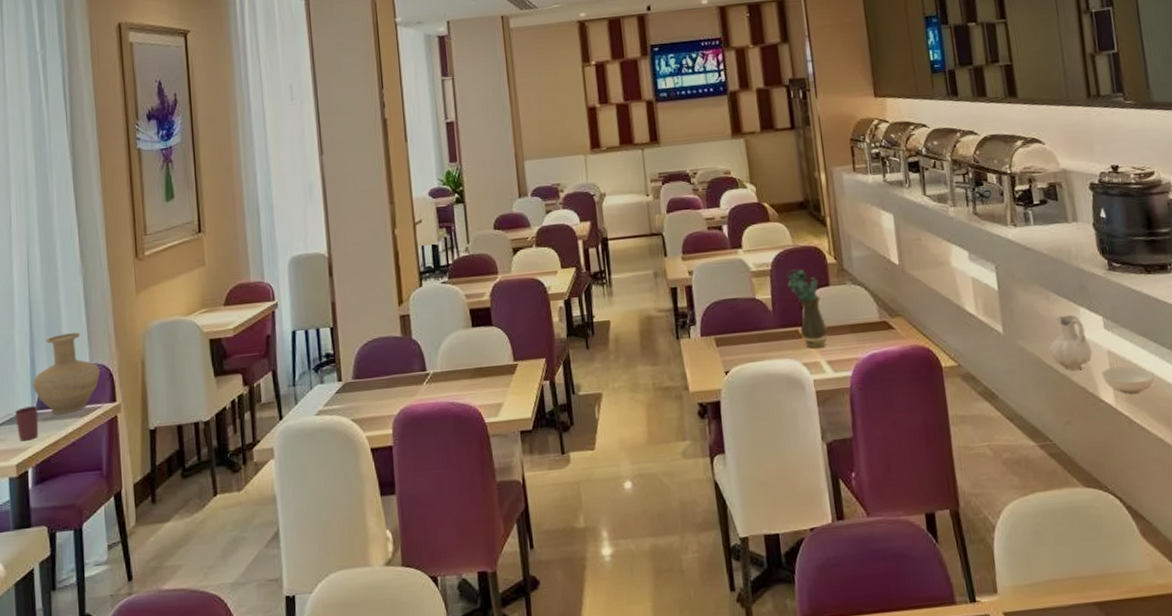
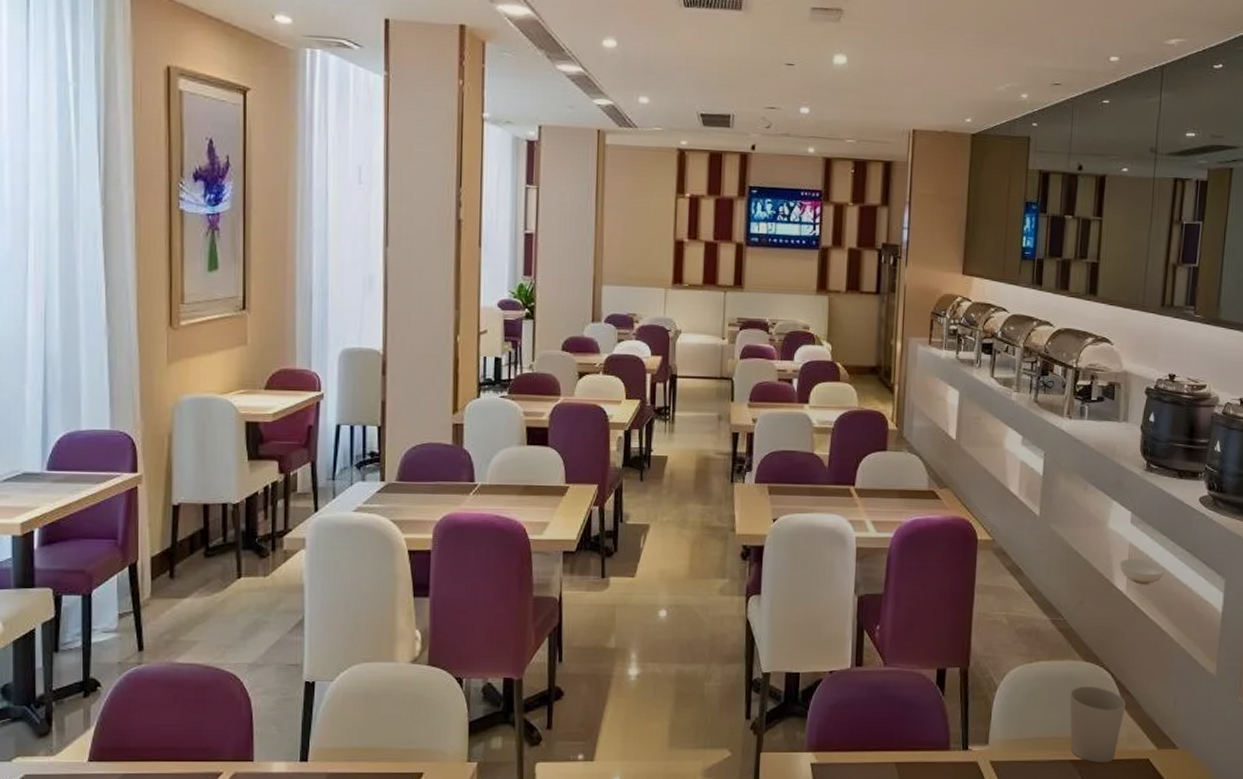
cup: present [15,406,39,441] -> none [22,465,48,501]
vase: present [33,332,101,414] -> none [44,395,122,478]
vase: present [786,267,829,349] -> none [847,428,878,508]
jug: present [1049,314,1093,372] -> none [1078,506,1116,558]
dixie cup: none [1077,515,1144,604] -> present [1070,686,1126,764]

